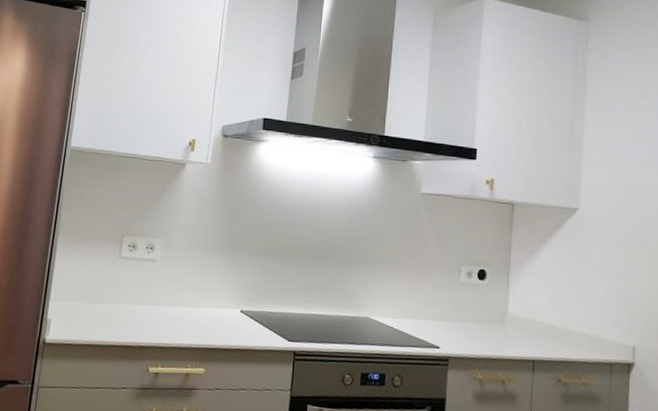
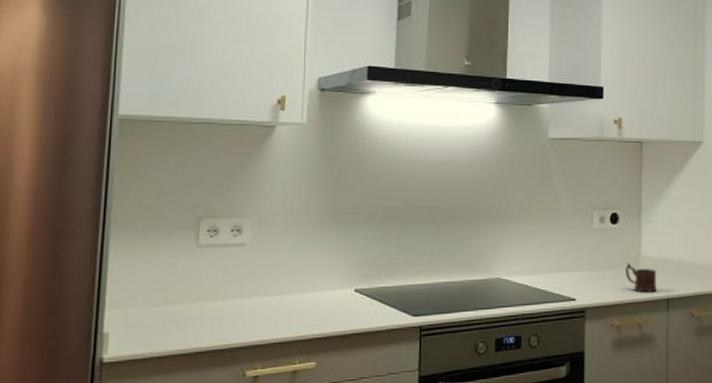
mug: none [491,319,523,352] -> present [626,263,657,293]

